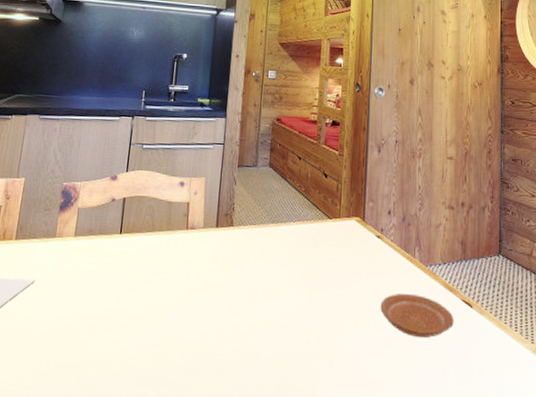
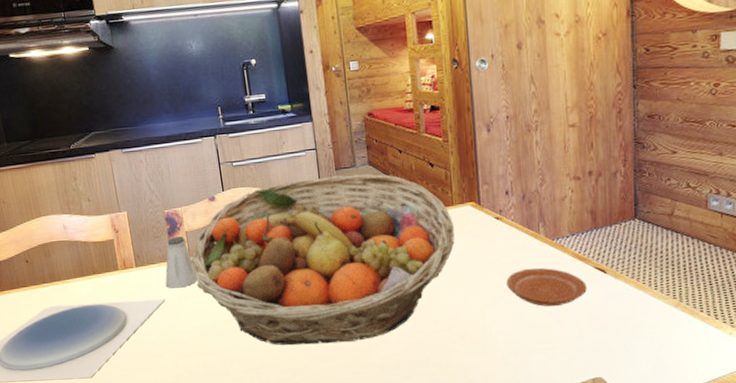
saltshaker: none [40,212,77,269] -> present [165,236,198,288]
fruit basket: none [73,172,338,355] -> present [190,173,455,346]

